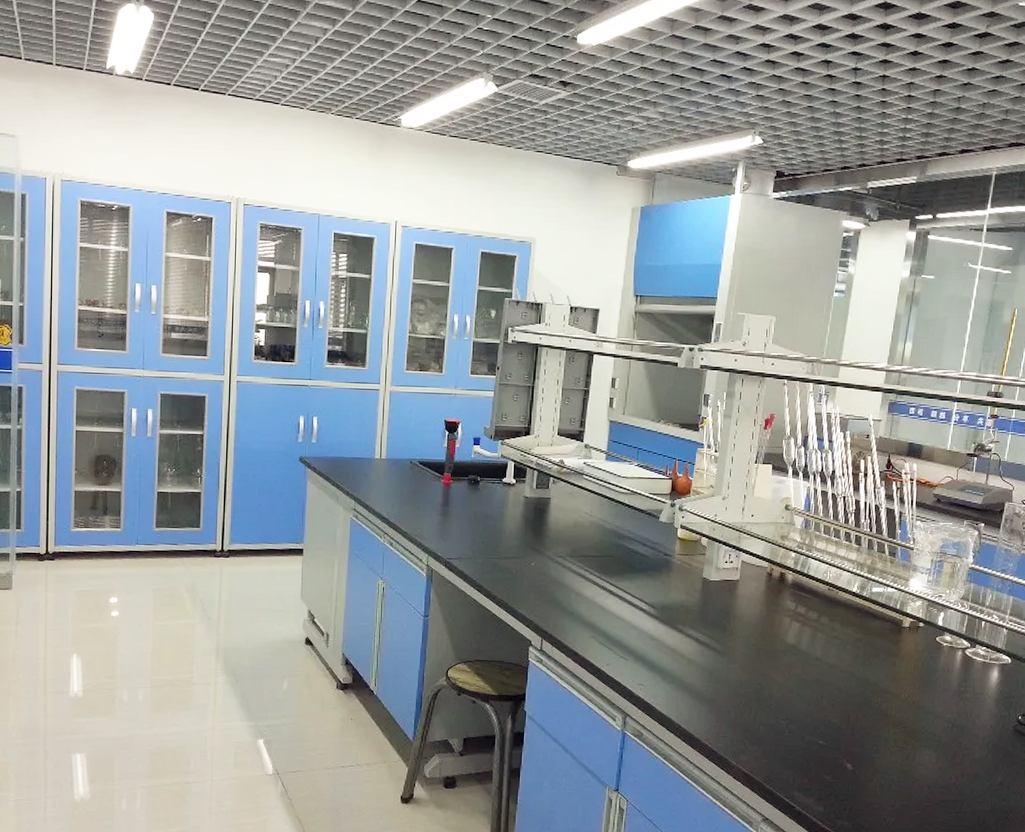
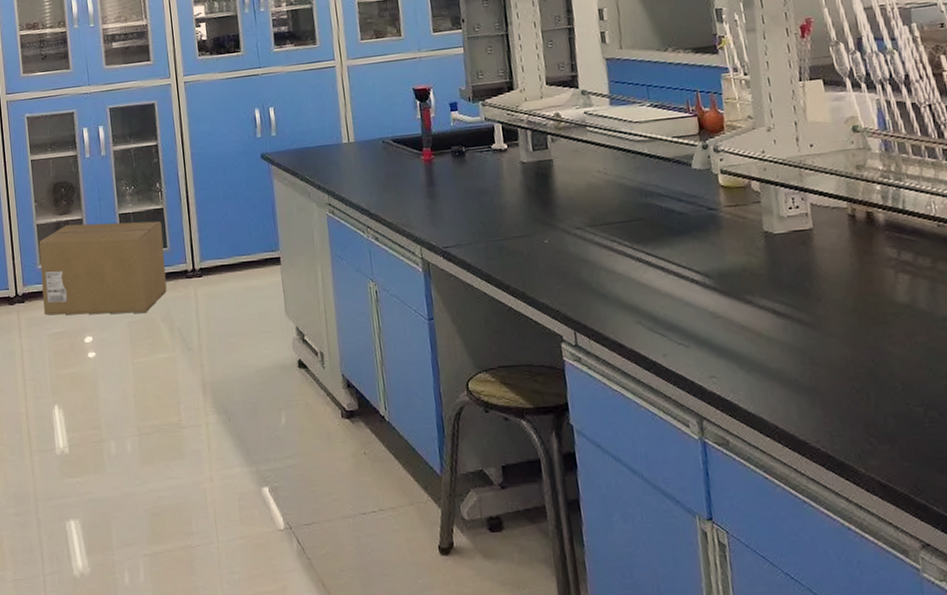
box: none [72,495,197,583] -> present [38,221,167,316]

